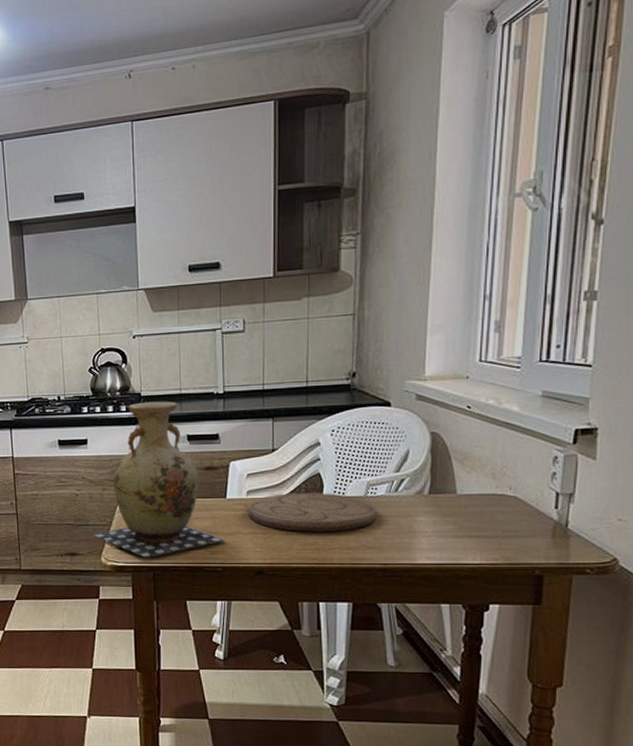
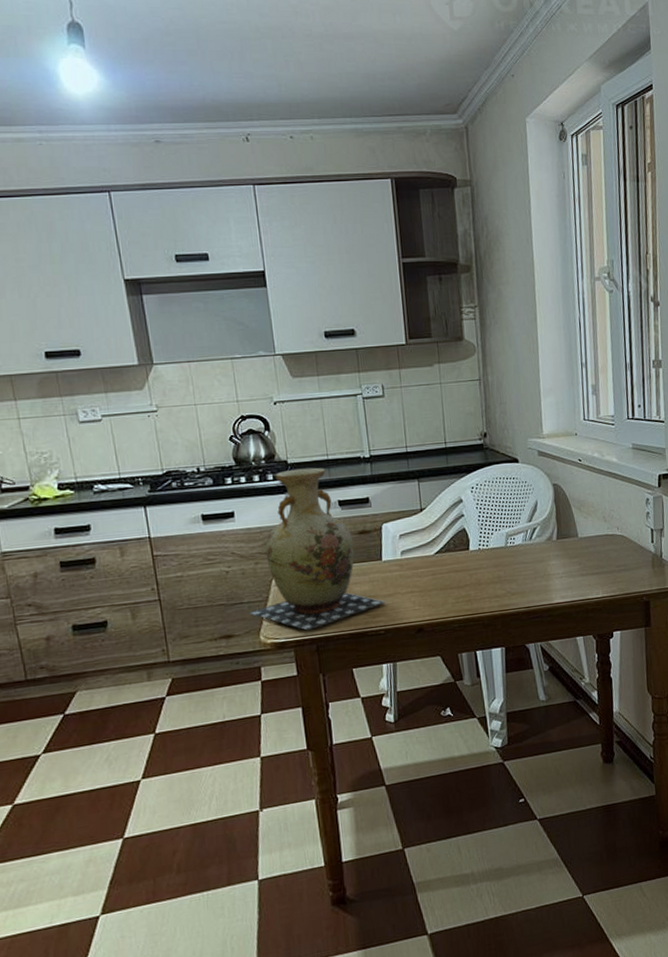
cutting board: present [248,493,376,532] -> none [403,546,517,586]

